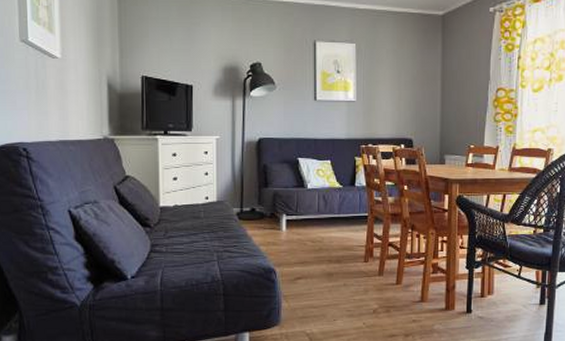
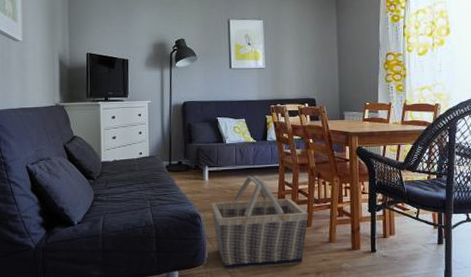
basket: none [289,226,400,330] -> present [211,175,309,269]

